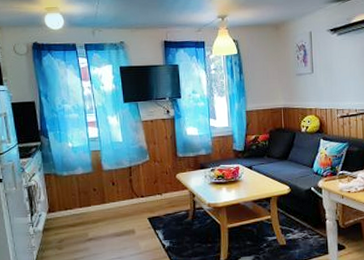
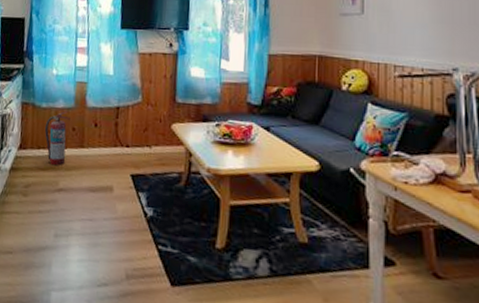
fire extinguisher: none [68,176,90,221] -> present [44,111,70,166]

